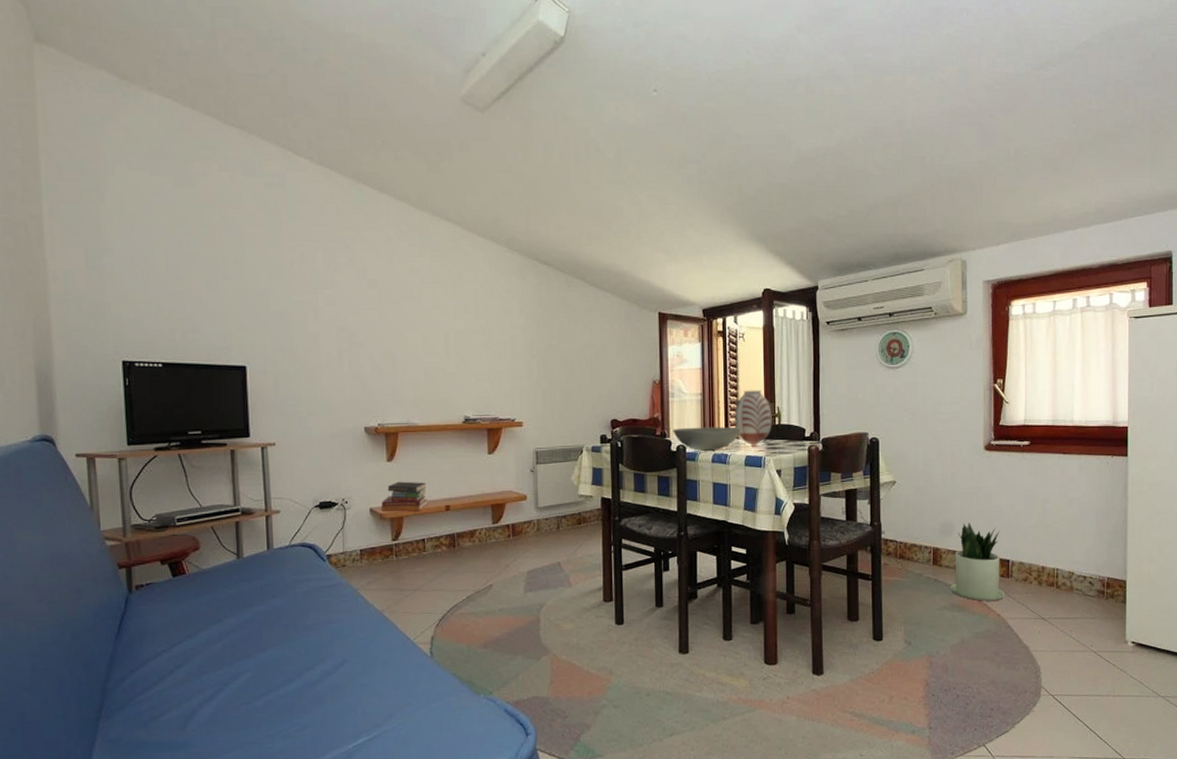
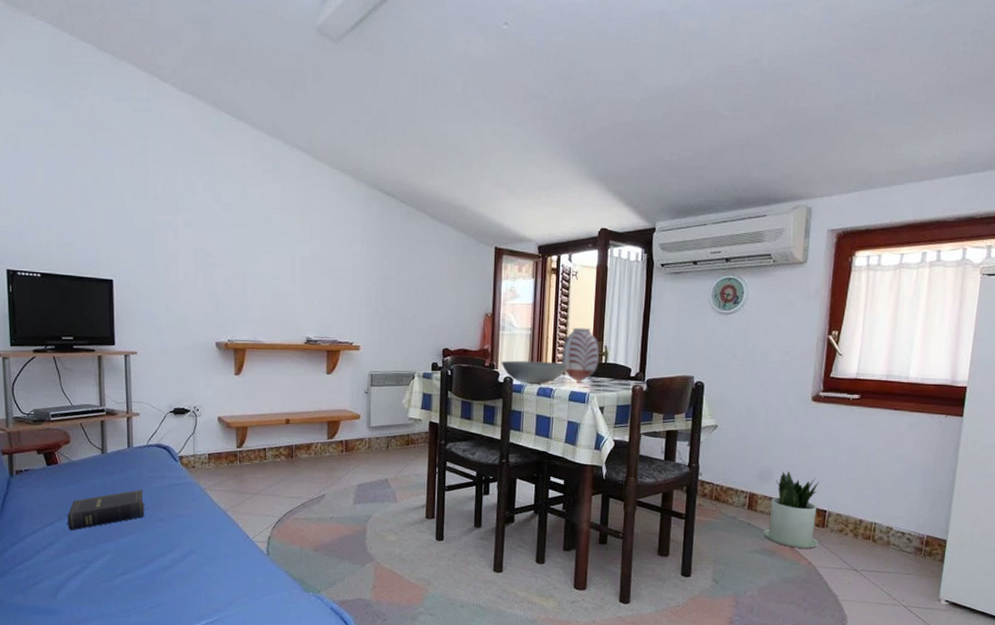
book: none [197,595,294,649] -> present [66,489,150,531]
books: present [381,481,428,512] -> none [228,394,270,423]

